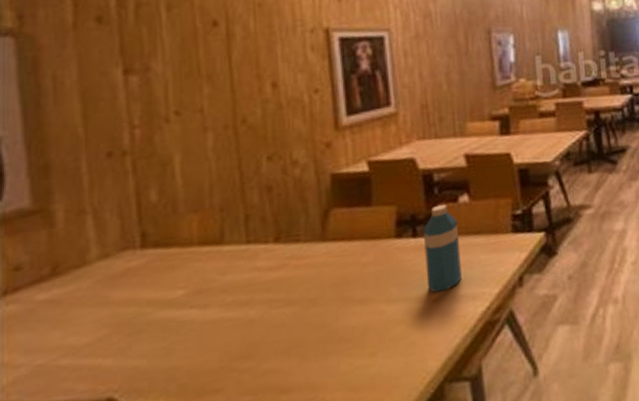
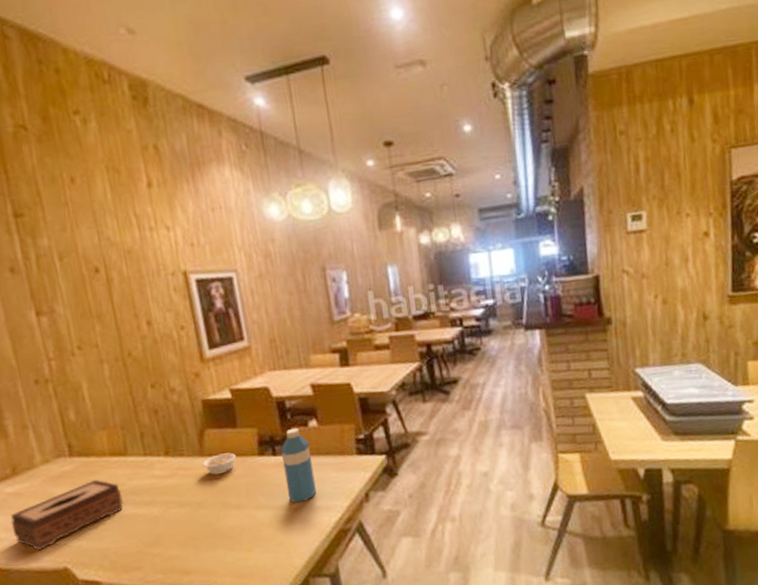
tissue box: none [36,276,209,378] -> present [10,479,123,550]
legume: none [323,236,366,264] -> present [202,453,236,475]

